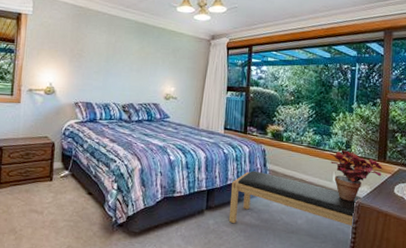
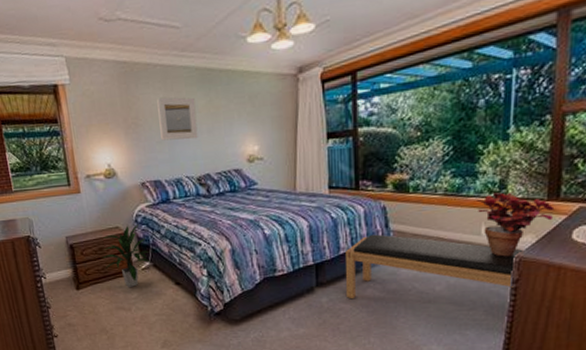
indoor plant: none [27,136,70,192] -> present [102,224,151,287]
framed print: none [98,38,131,75] -> present [157,97,198,141]

